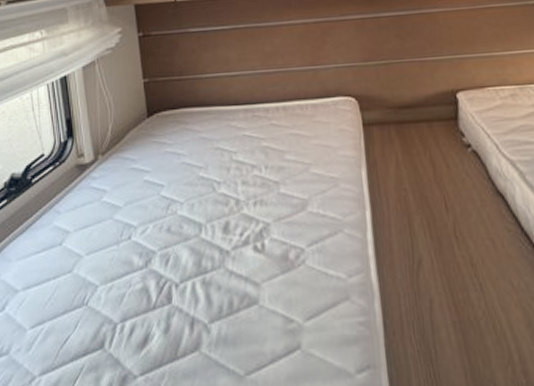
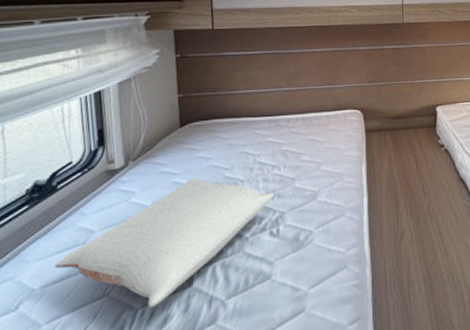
pillow: none [34,177,256,324] -> present [54,178,274,309]

